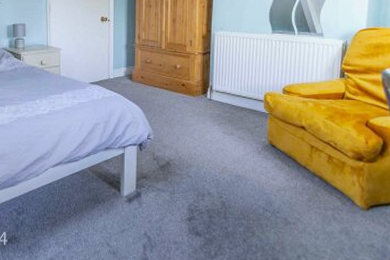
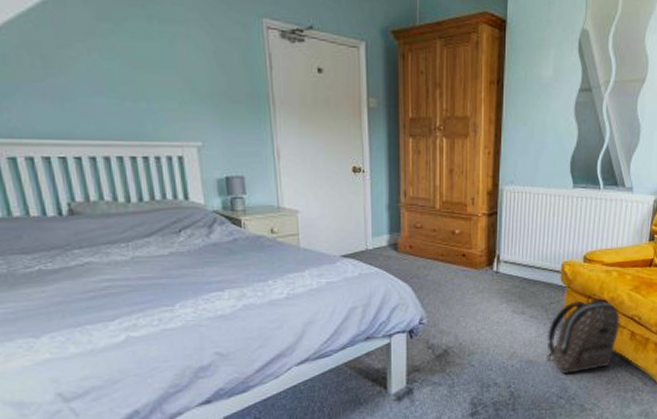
backpack: none [253,120,317,189] -> present [546,293,620,374]

